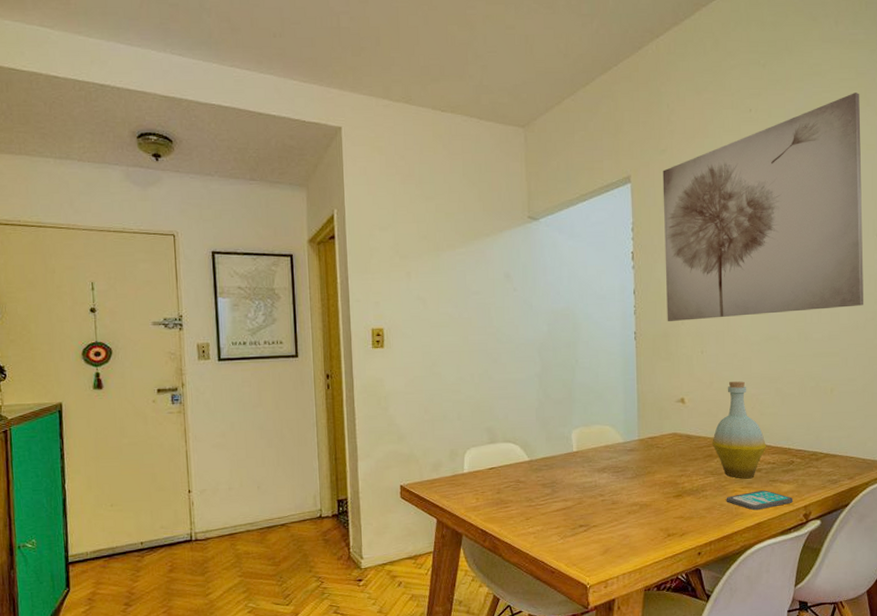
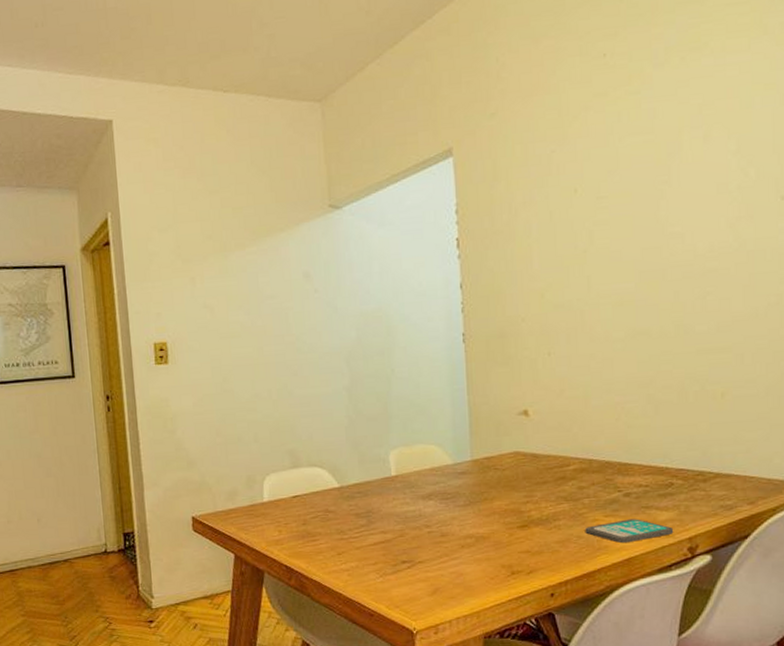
wall art: present [662,93,864,321] -> none [492,19,766,319]
bottle: present [712,381,766,479] -> none [565,387,636,506]

